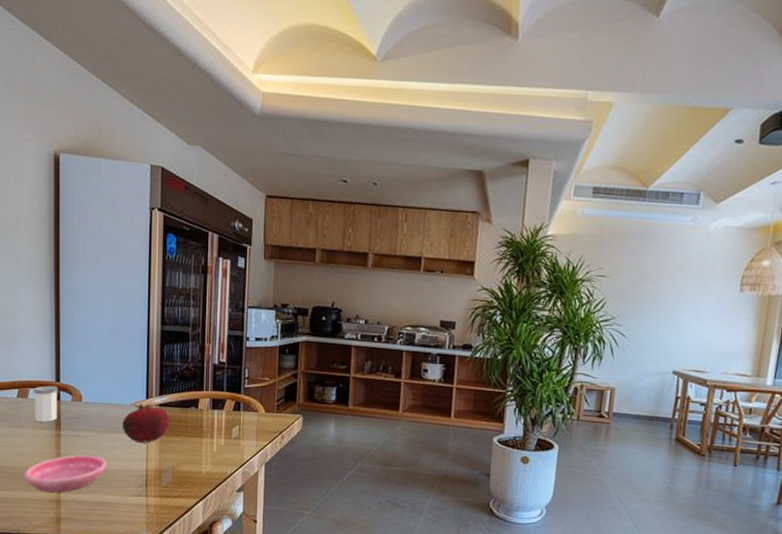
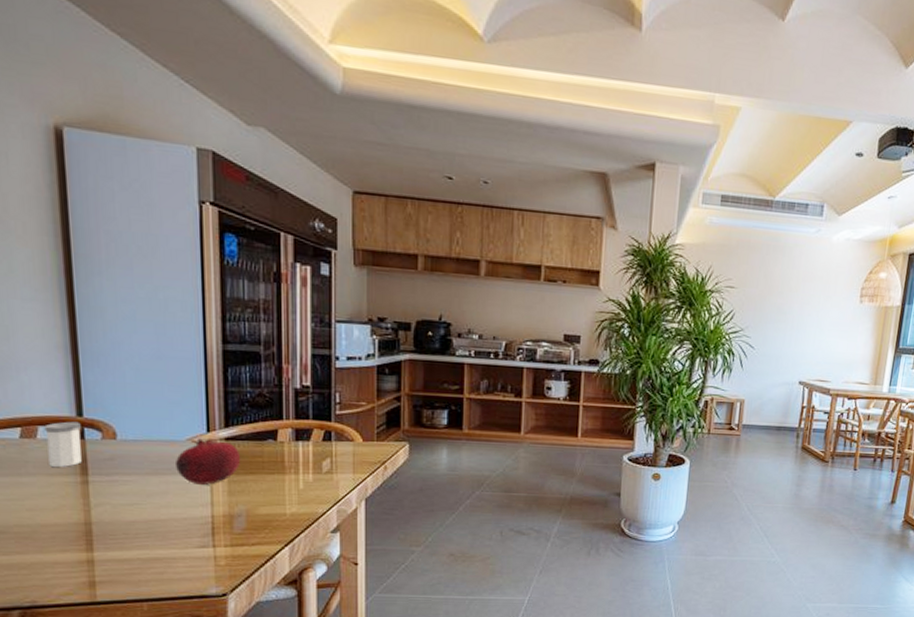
saucer: present [24,455,107,493] -> none [38,504,157,552]

